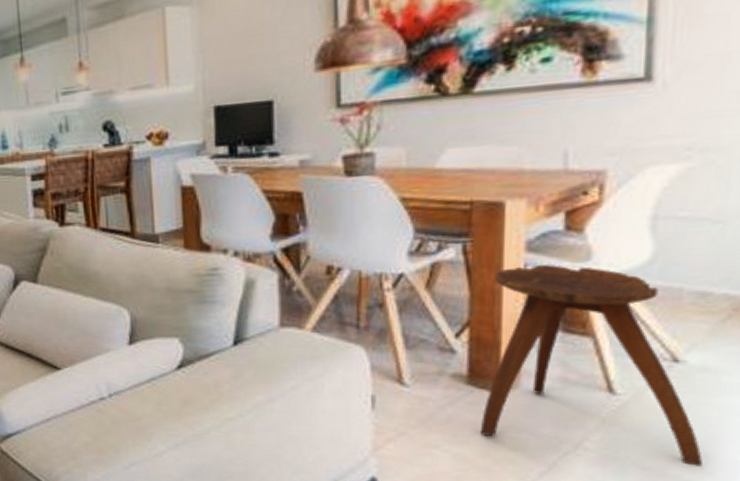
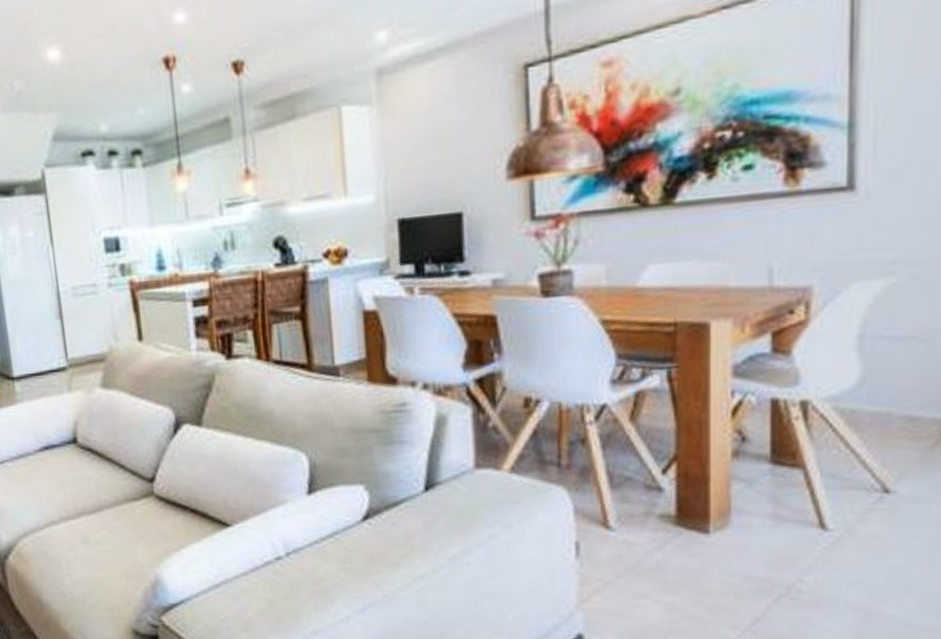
stool: present [480,265,703,466] -> none [690,391,916,605]

